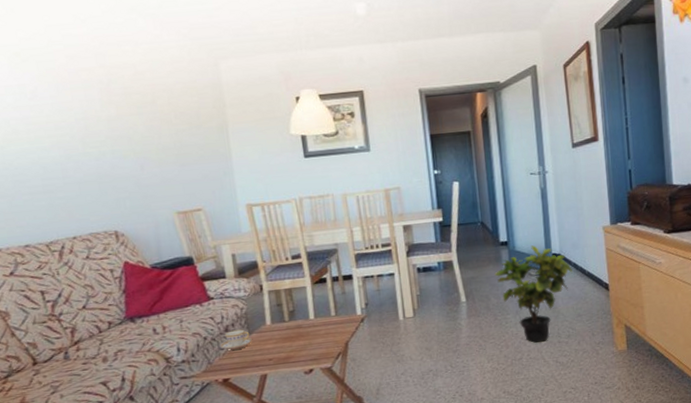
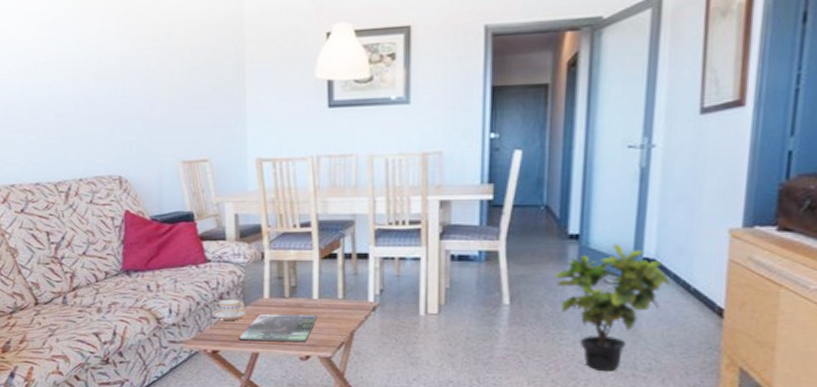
magazine: none [246,332,316,366] -> present [238,313,318,342]

